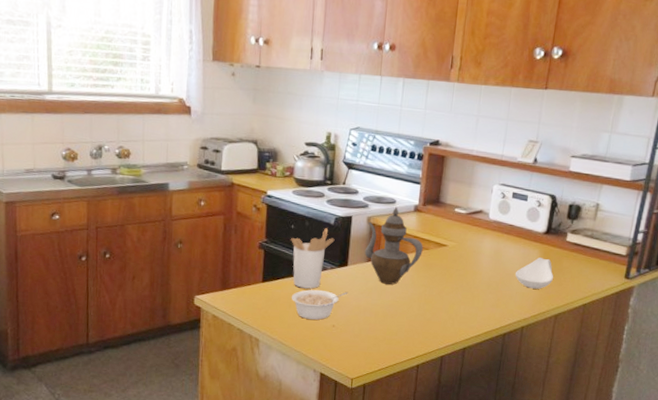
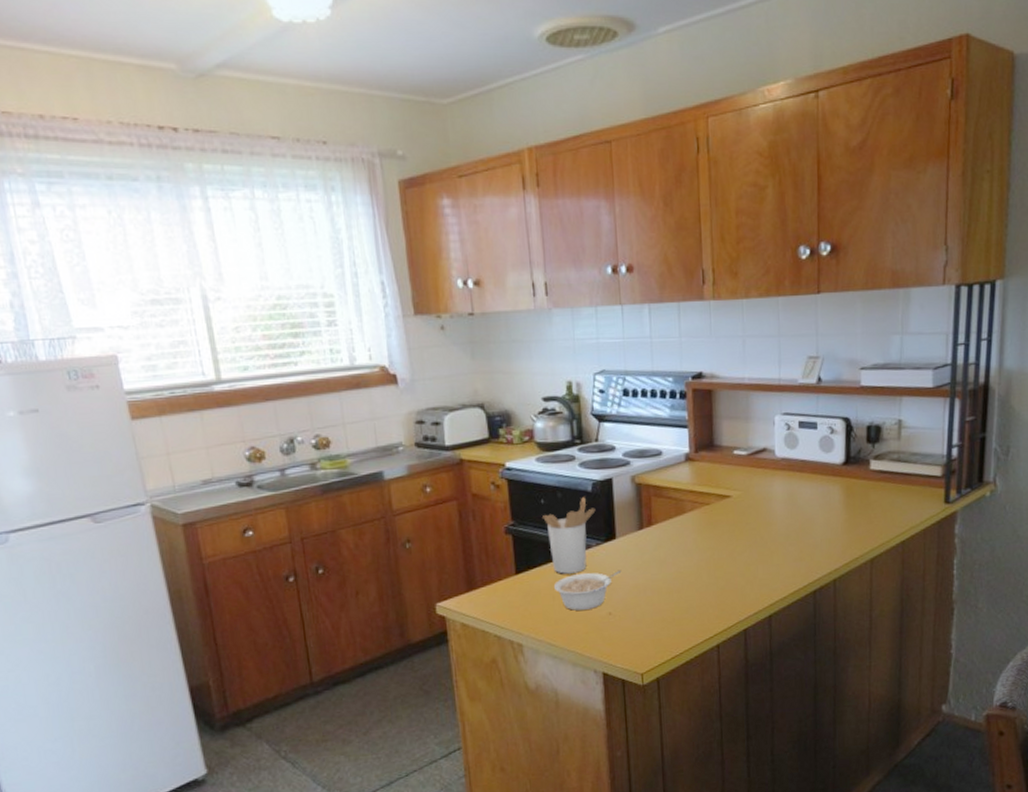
teapot: present [364,206,423,285] -> none [632,458,703,554]
spoon rest: present [515,257,553,289] -> none [817,494,861,532]

